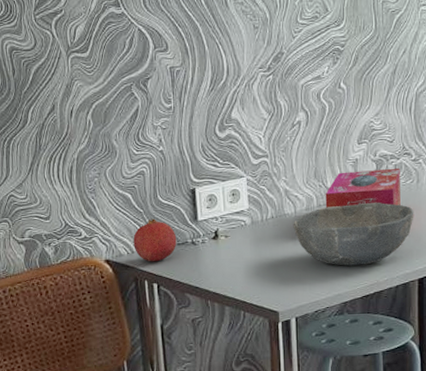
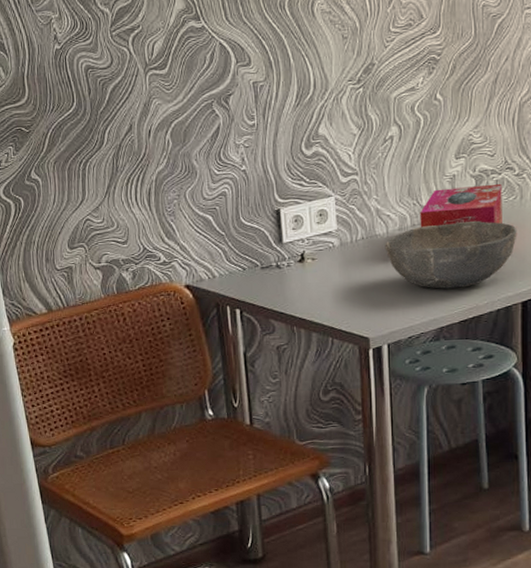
fruit: present [133,218,177,262] -> none [214,241,261,287]

